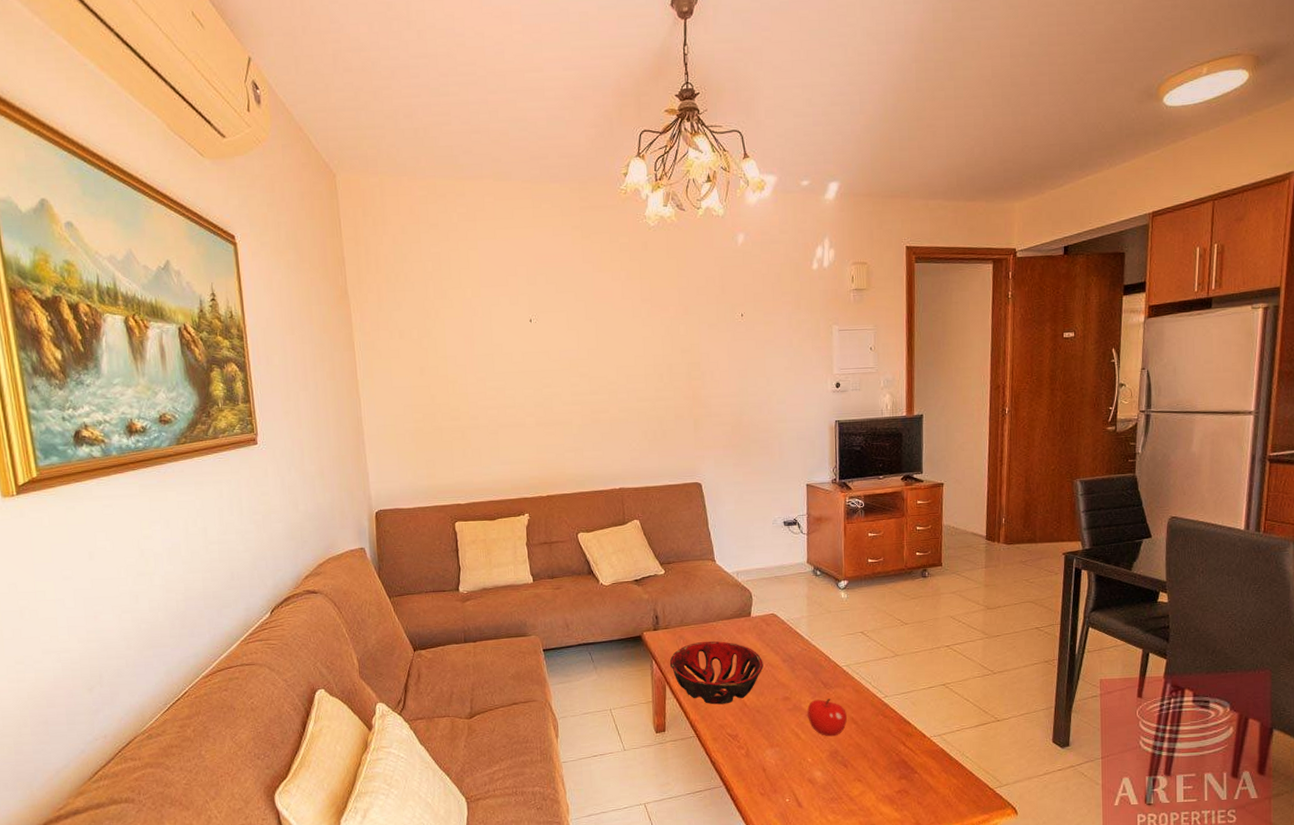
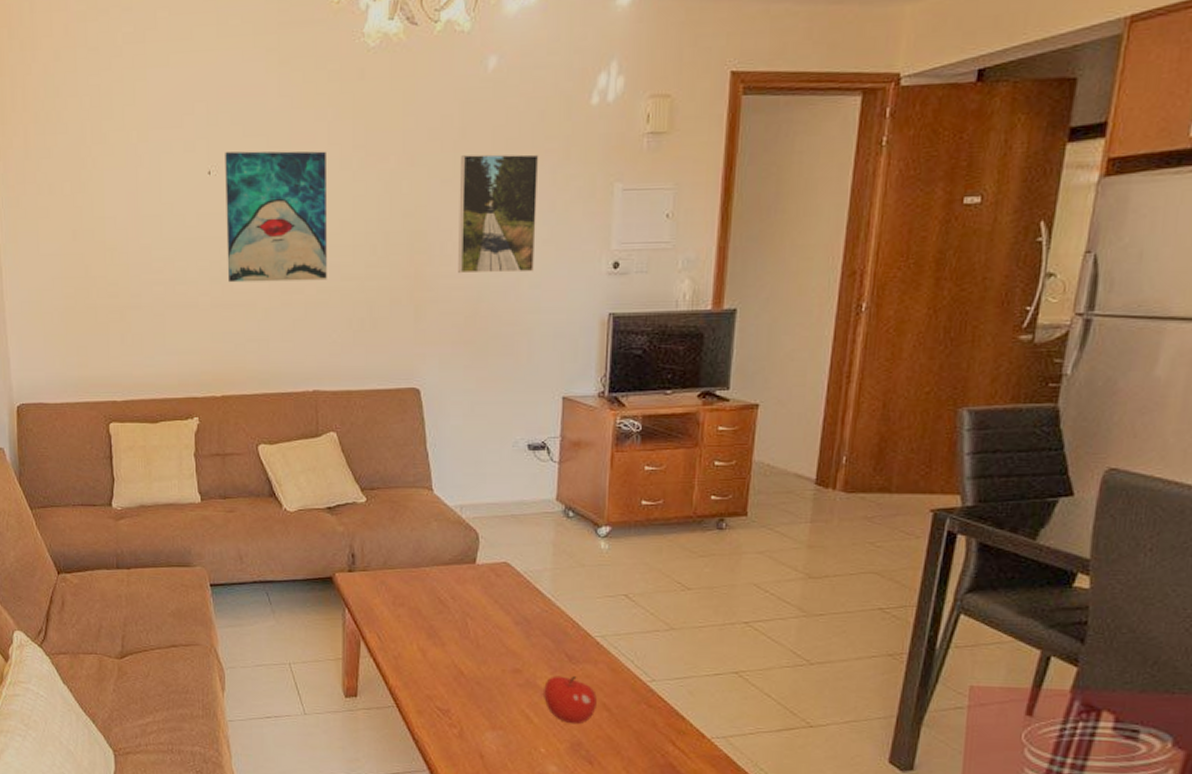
wall art: none [542,303,626,406] -> present [225,151,327,283]
decorative bowl: present [669,640,763,705] -> none [366,590,489,671]
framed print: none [722,305,780,395] -> present [458,154,539,274]

